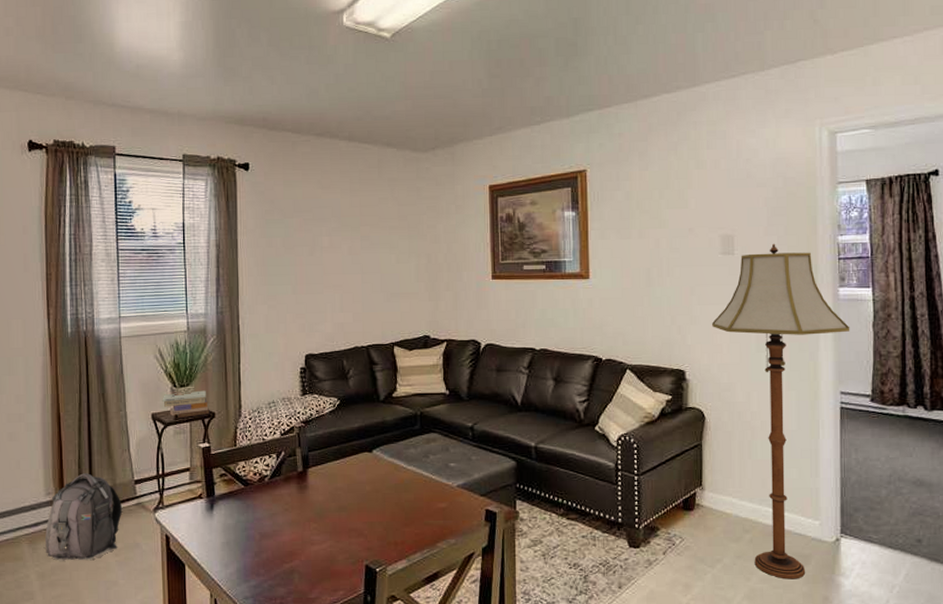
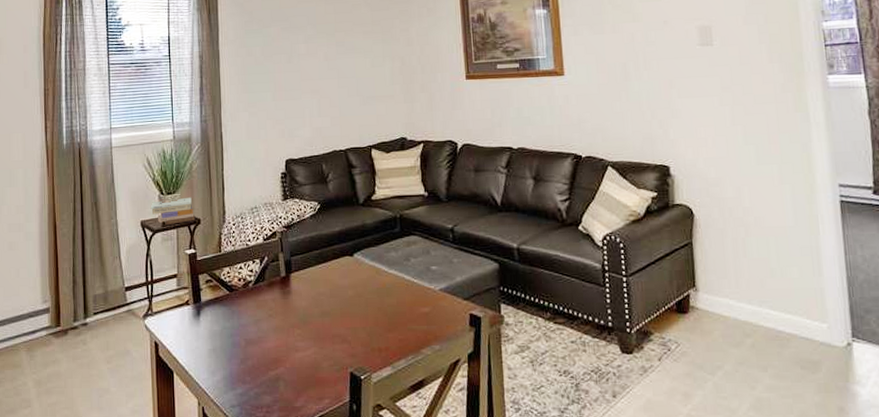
backpack: present [44,473,122,561] -> none [41,281,113,368]
floor lamp: present [712,243,850,579] -> none [695,32,844,388]

